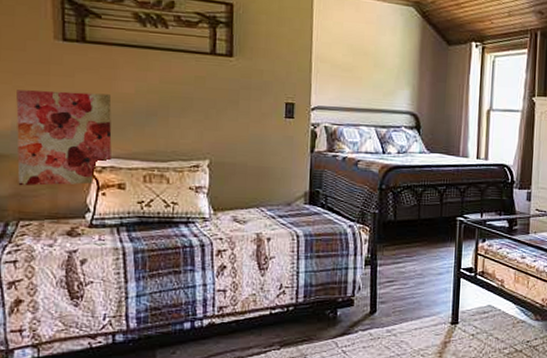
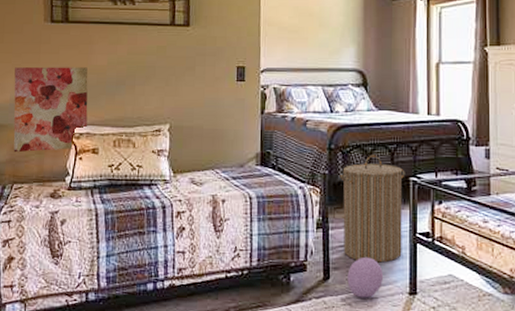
laundry hamper: none [389,195,453,296] -> present [340,154,405,263]
ball: none [393,291,429,329] -> present [347,256,384,298]

